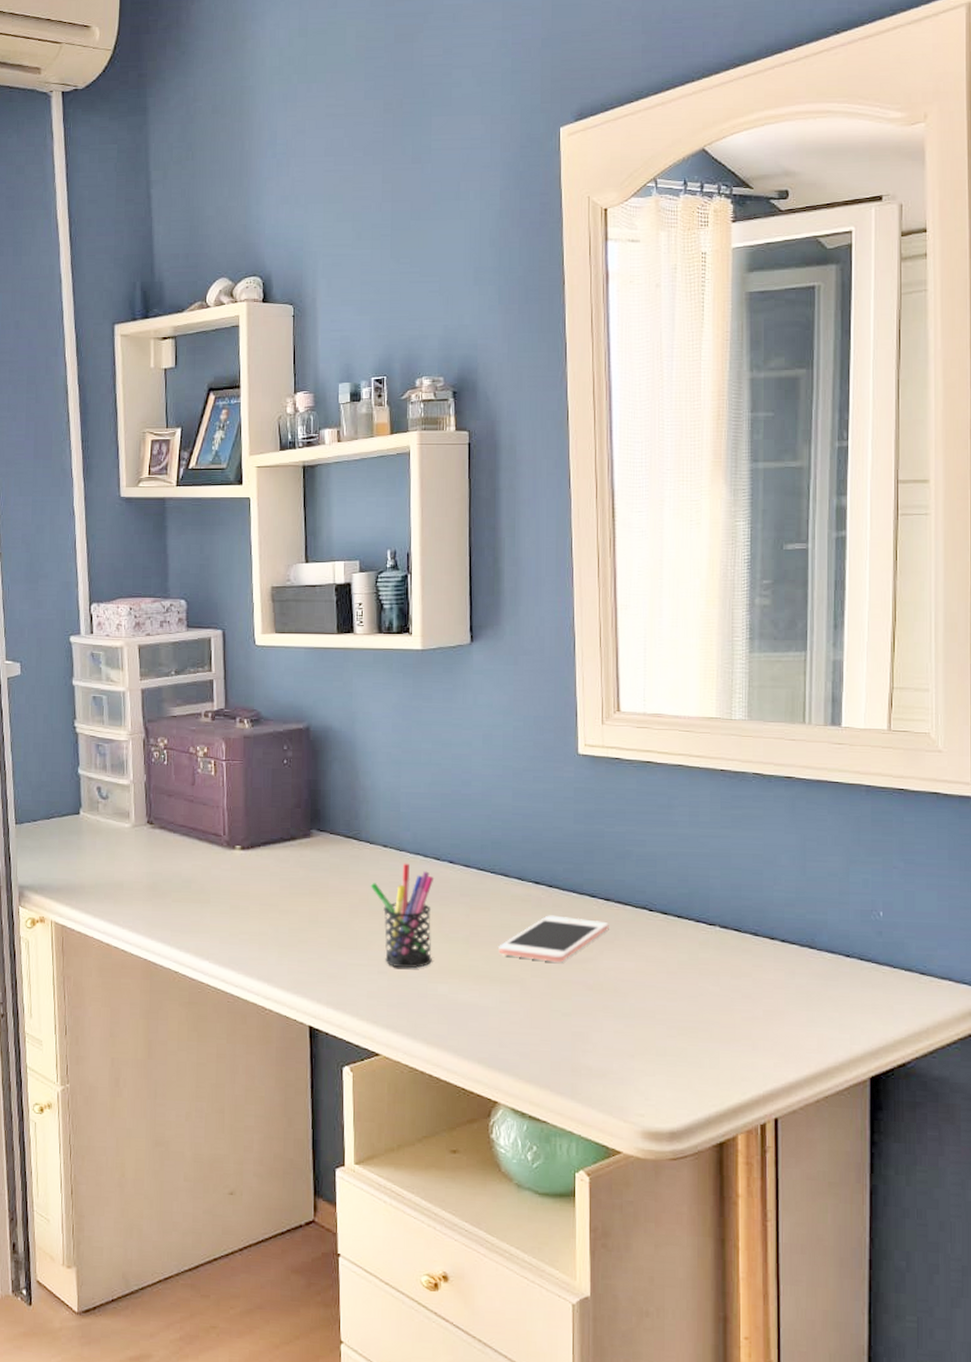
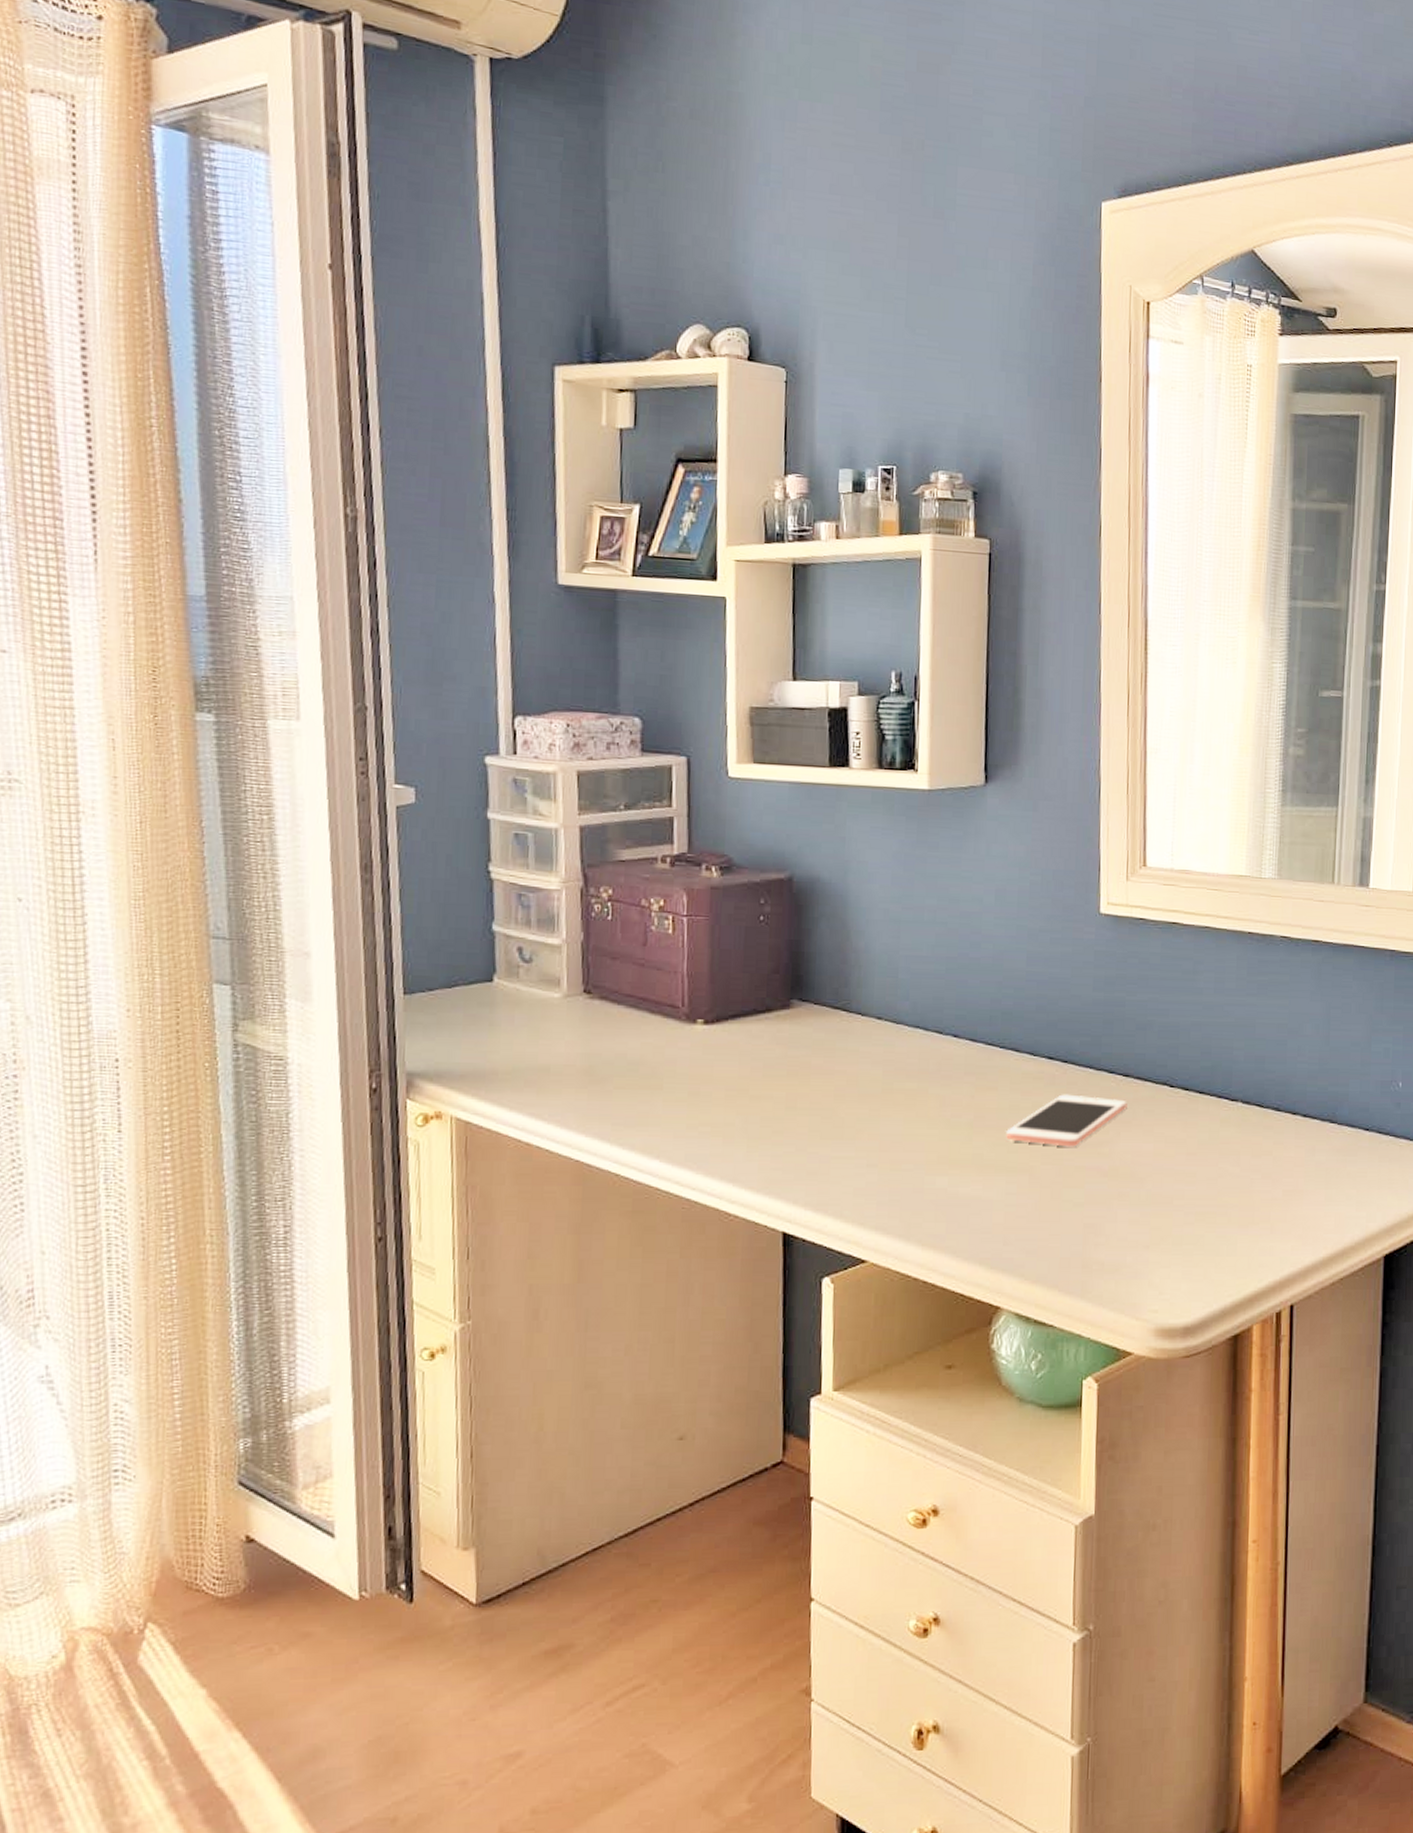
pen holder: present [370,863,435,969] -> none [860,1037,936,1160]

